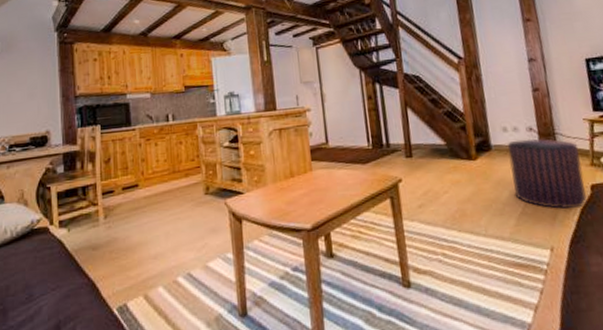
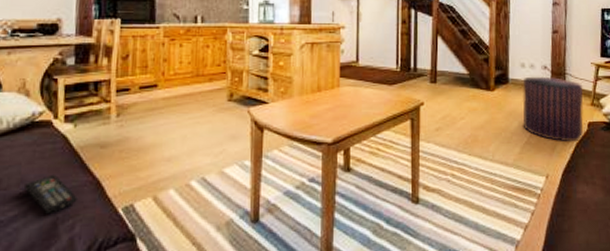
remote control: none [28,278,76,317] -> present [23,174,78,213]

